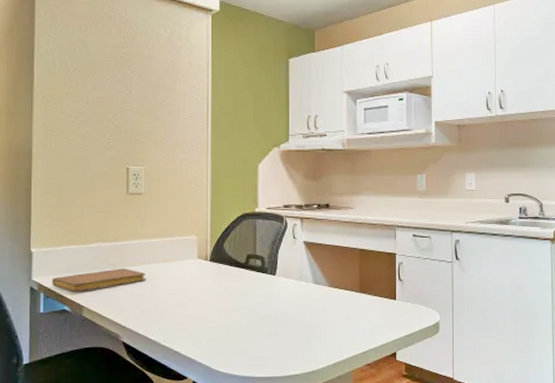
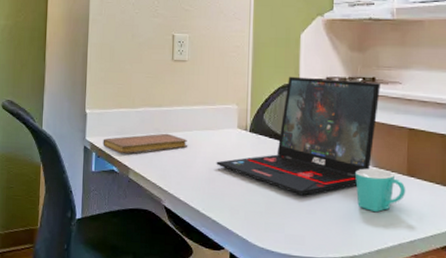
laptop: none [176,205,334,319] -> present [216,76,380,196]
mug: none [313,288,359,329] -> present [355,168,406,213]

